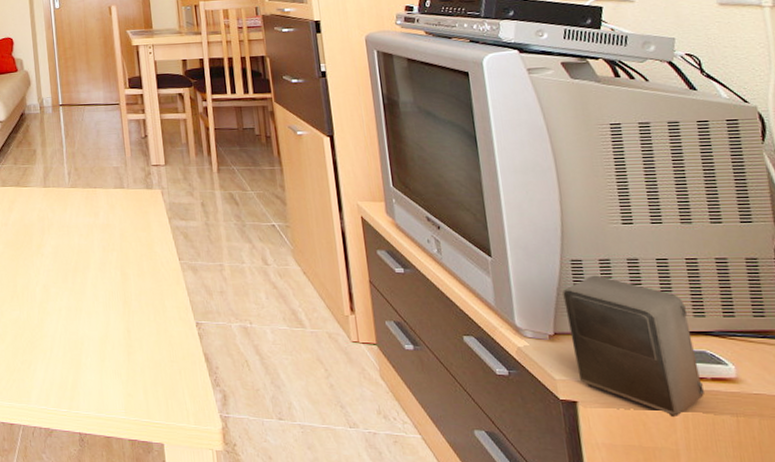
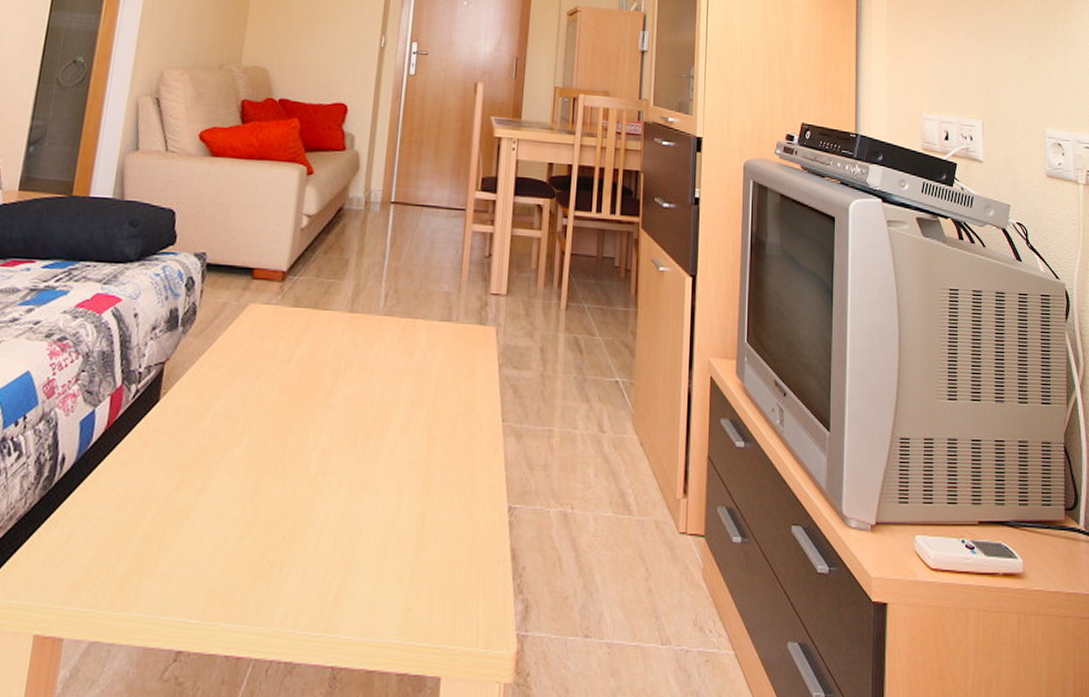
speaker: present [562,275,705,418] -> none [889,456,997,619]

